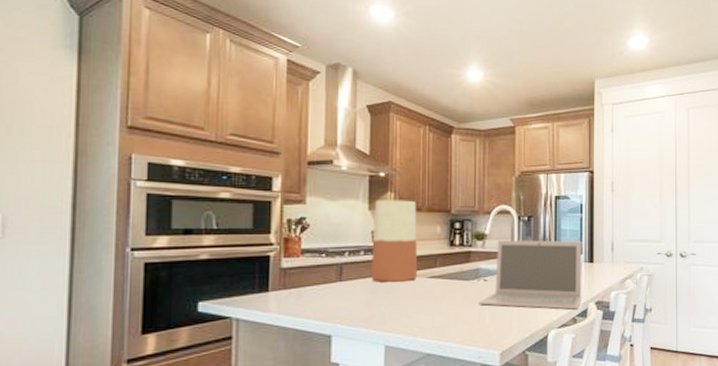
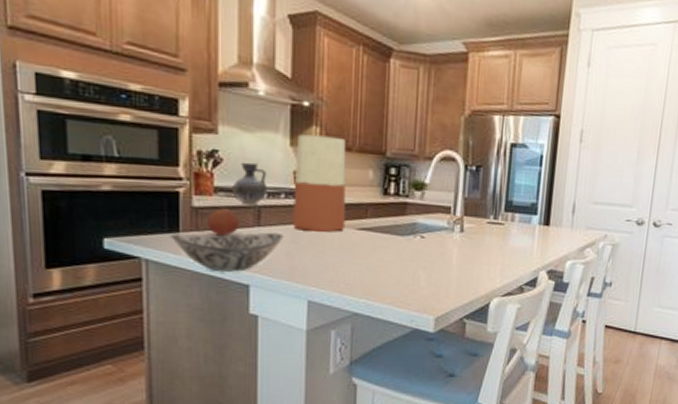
decorative bowl: none [261,285,364,325] -> present [171,232,284,272]
fruit: none [294,268,324,292] -> present [208,208,241,236]
ceramic jug: none [317,226,349,262] -> present [232,162,268,204]
laptop: present [479,240,582,310] -> none [414,191,538,277]

